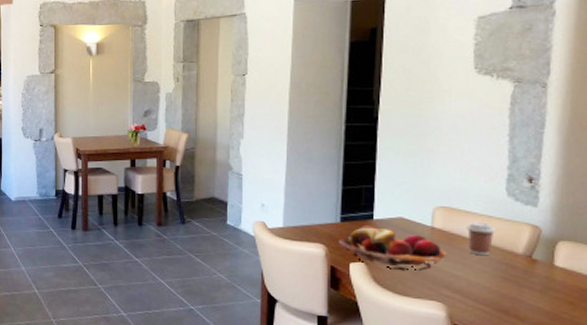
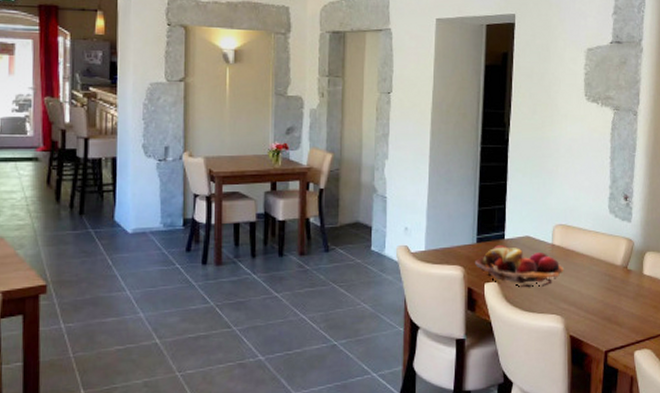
coffee cup: present [467,221,496,256] -> none [579,237,601,269]

